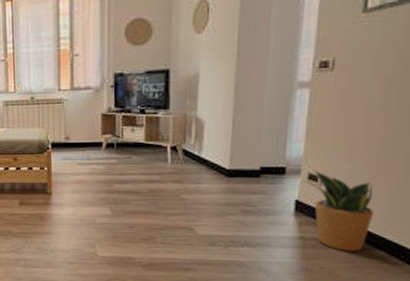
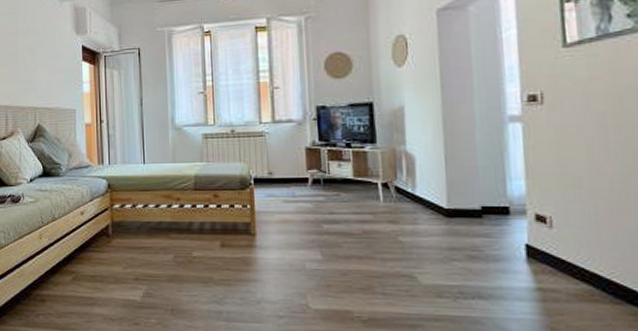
potted plant: present [304,170,375,251] -> none [532,210,617,306]

